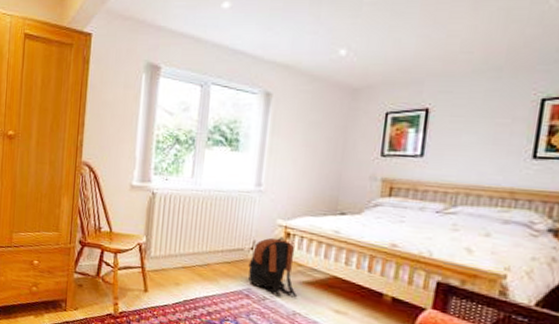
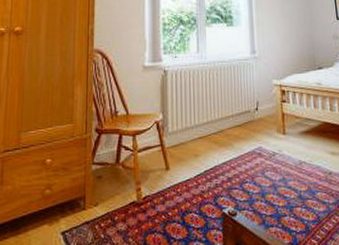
backpack: present [248,237,298,298] -> none [256,95,300,150]

